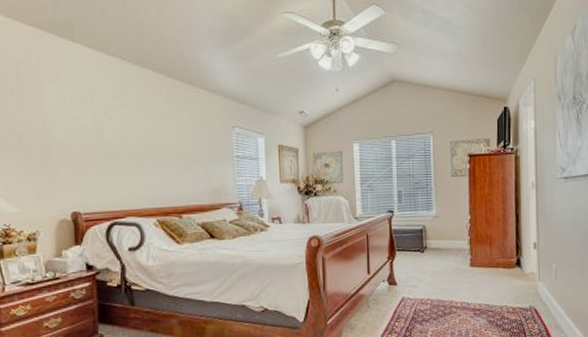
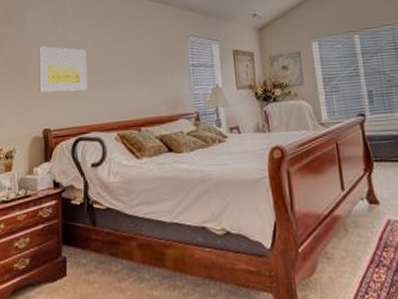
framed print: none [62,124,122,175] -> present [39,46,87,93]

